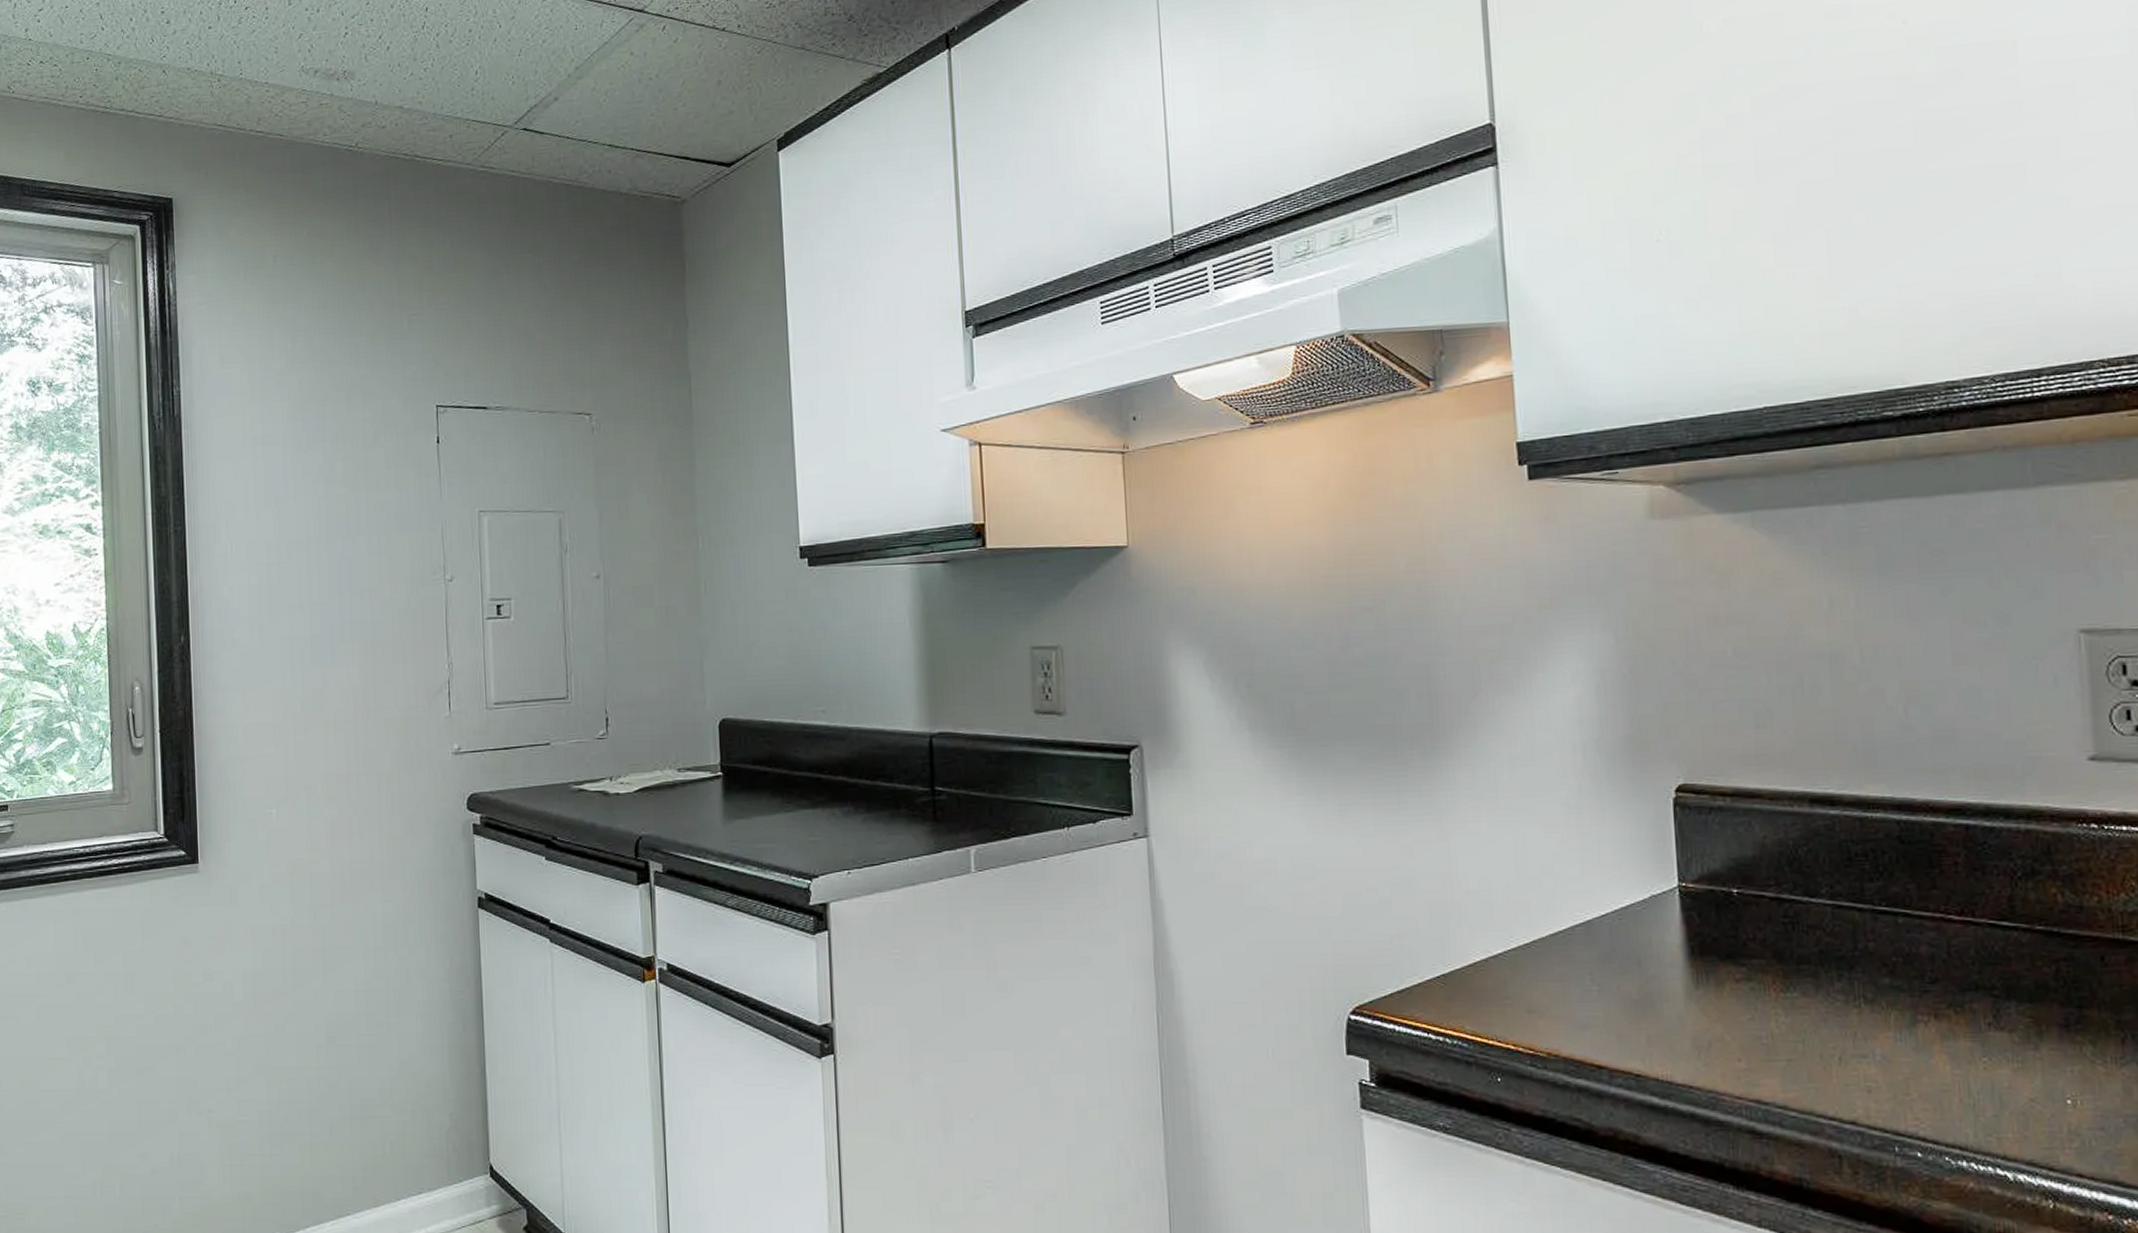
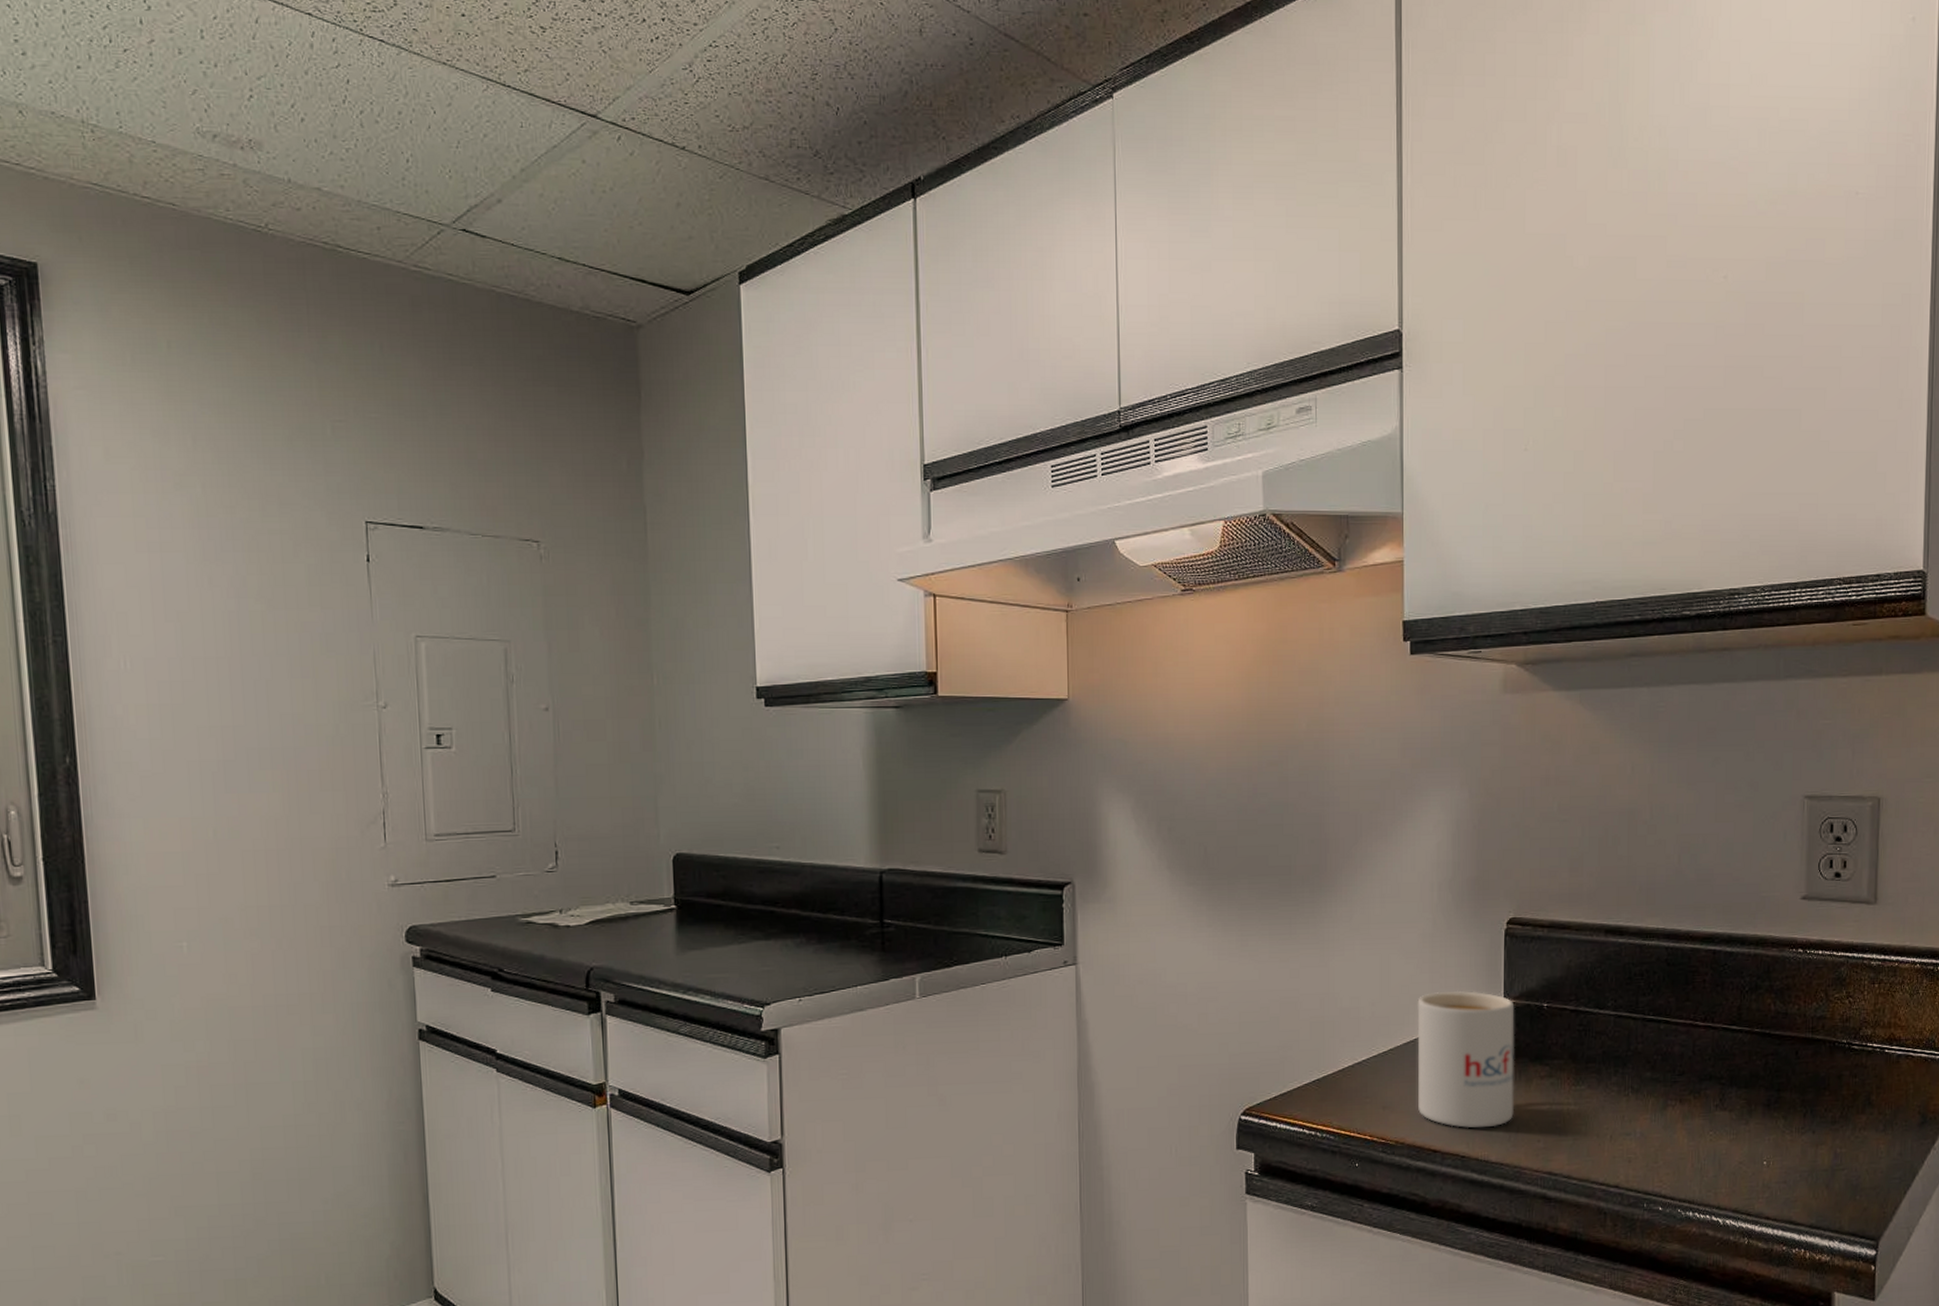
mug: none [1564,871,1702,1041] -> present [1417,990,1515,1128]

